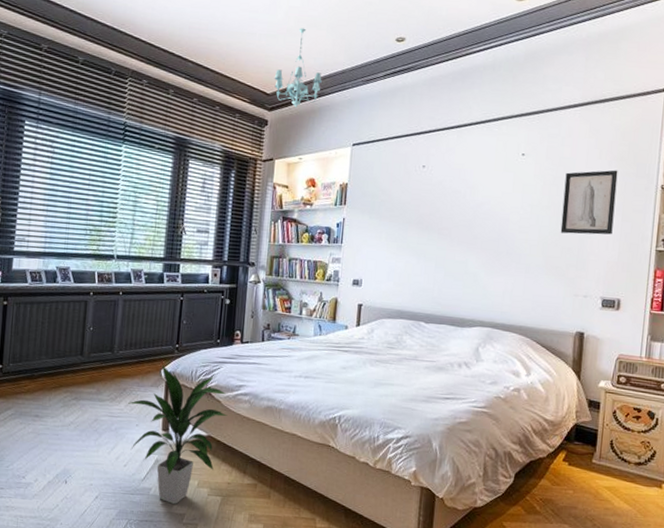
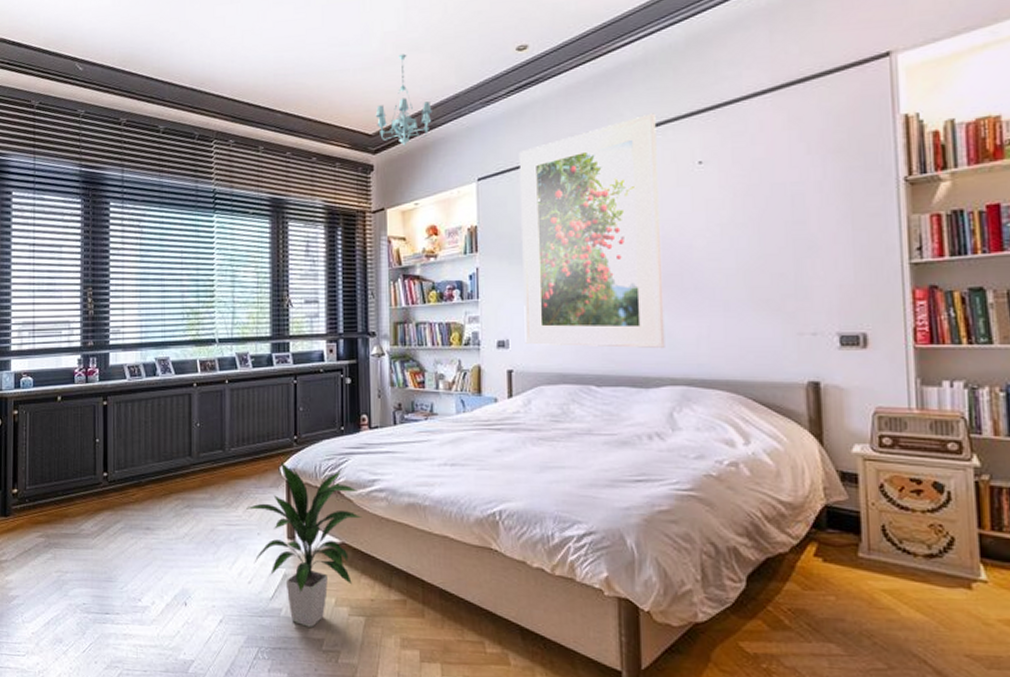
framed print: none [375,110,495,298] -> present [518,113,665,349]
wall art: present [560,170,618,235] -> none [763,165,841,255]

